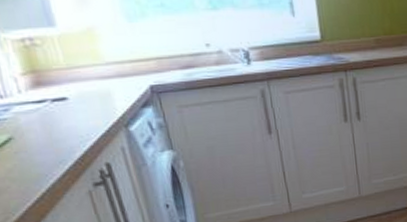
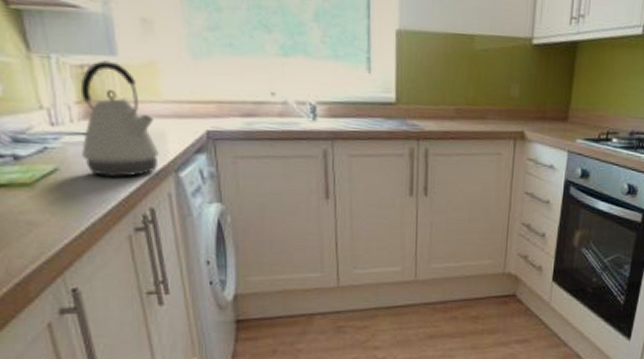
kettle: none [24,32,108,140] -> present [80,60,159,178]

